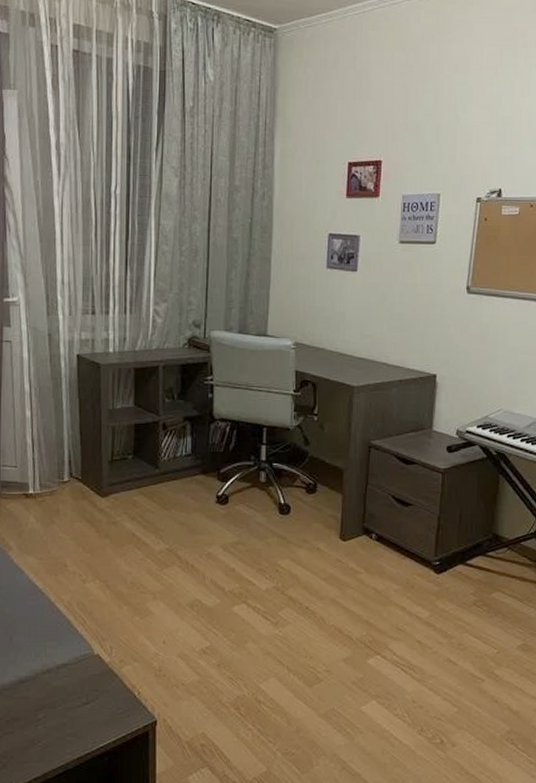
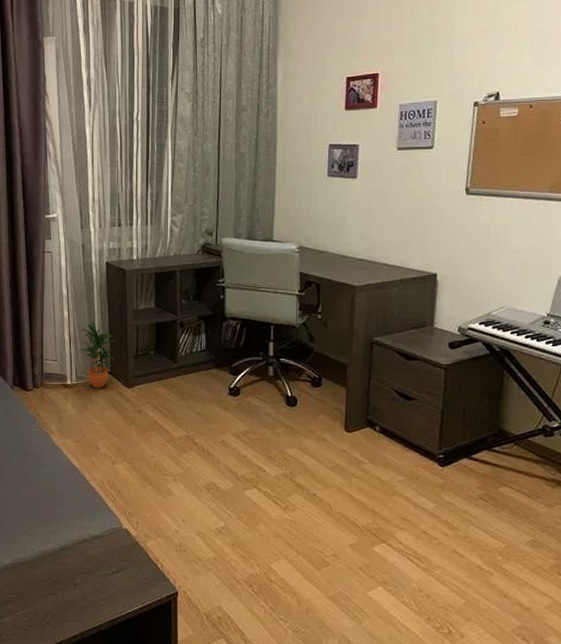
potted plant: none [44,422,88,498] -> present [80,321,116,388]

